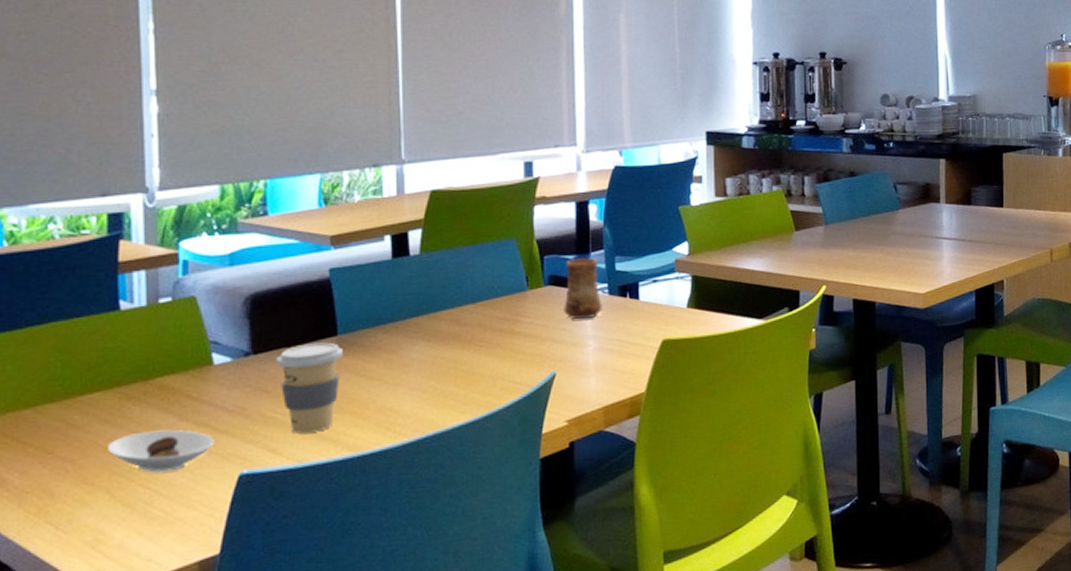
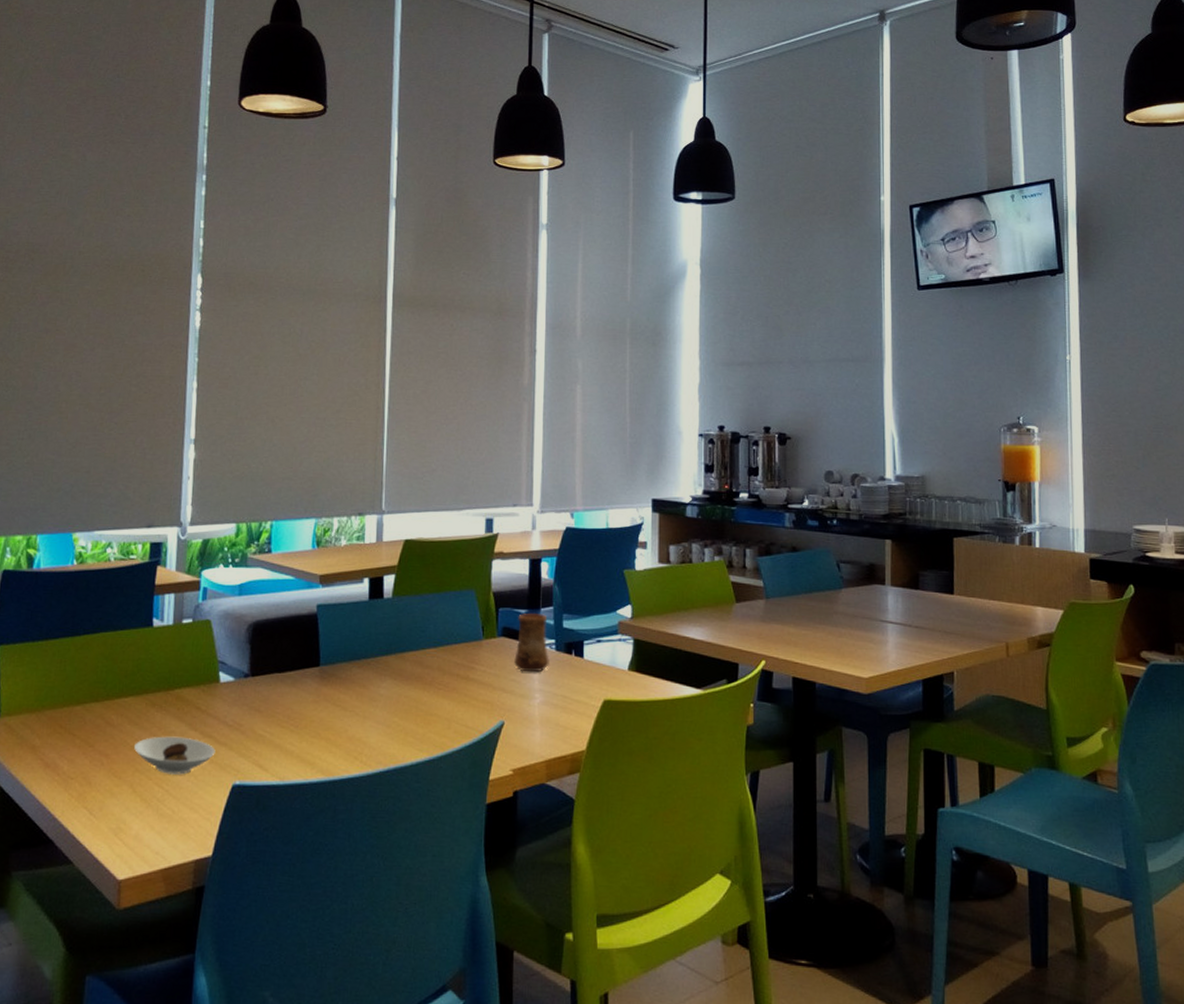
coffee cup: present [276,342,343,434] -> none [269,671,323,754]

